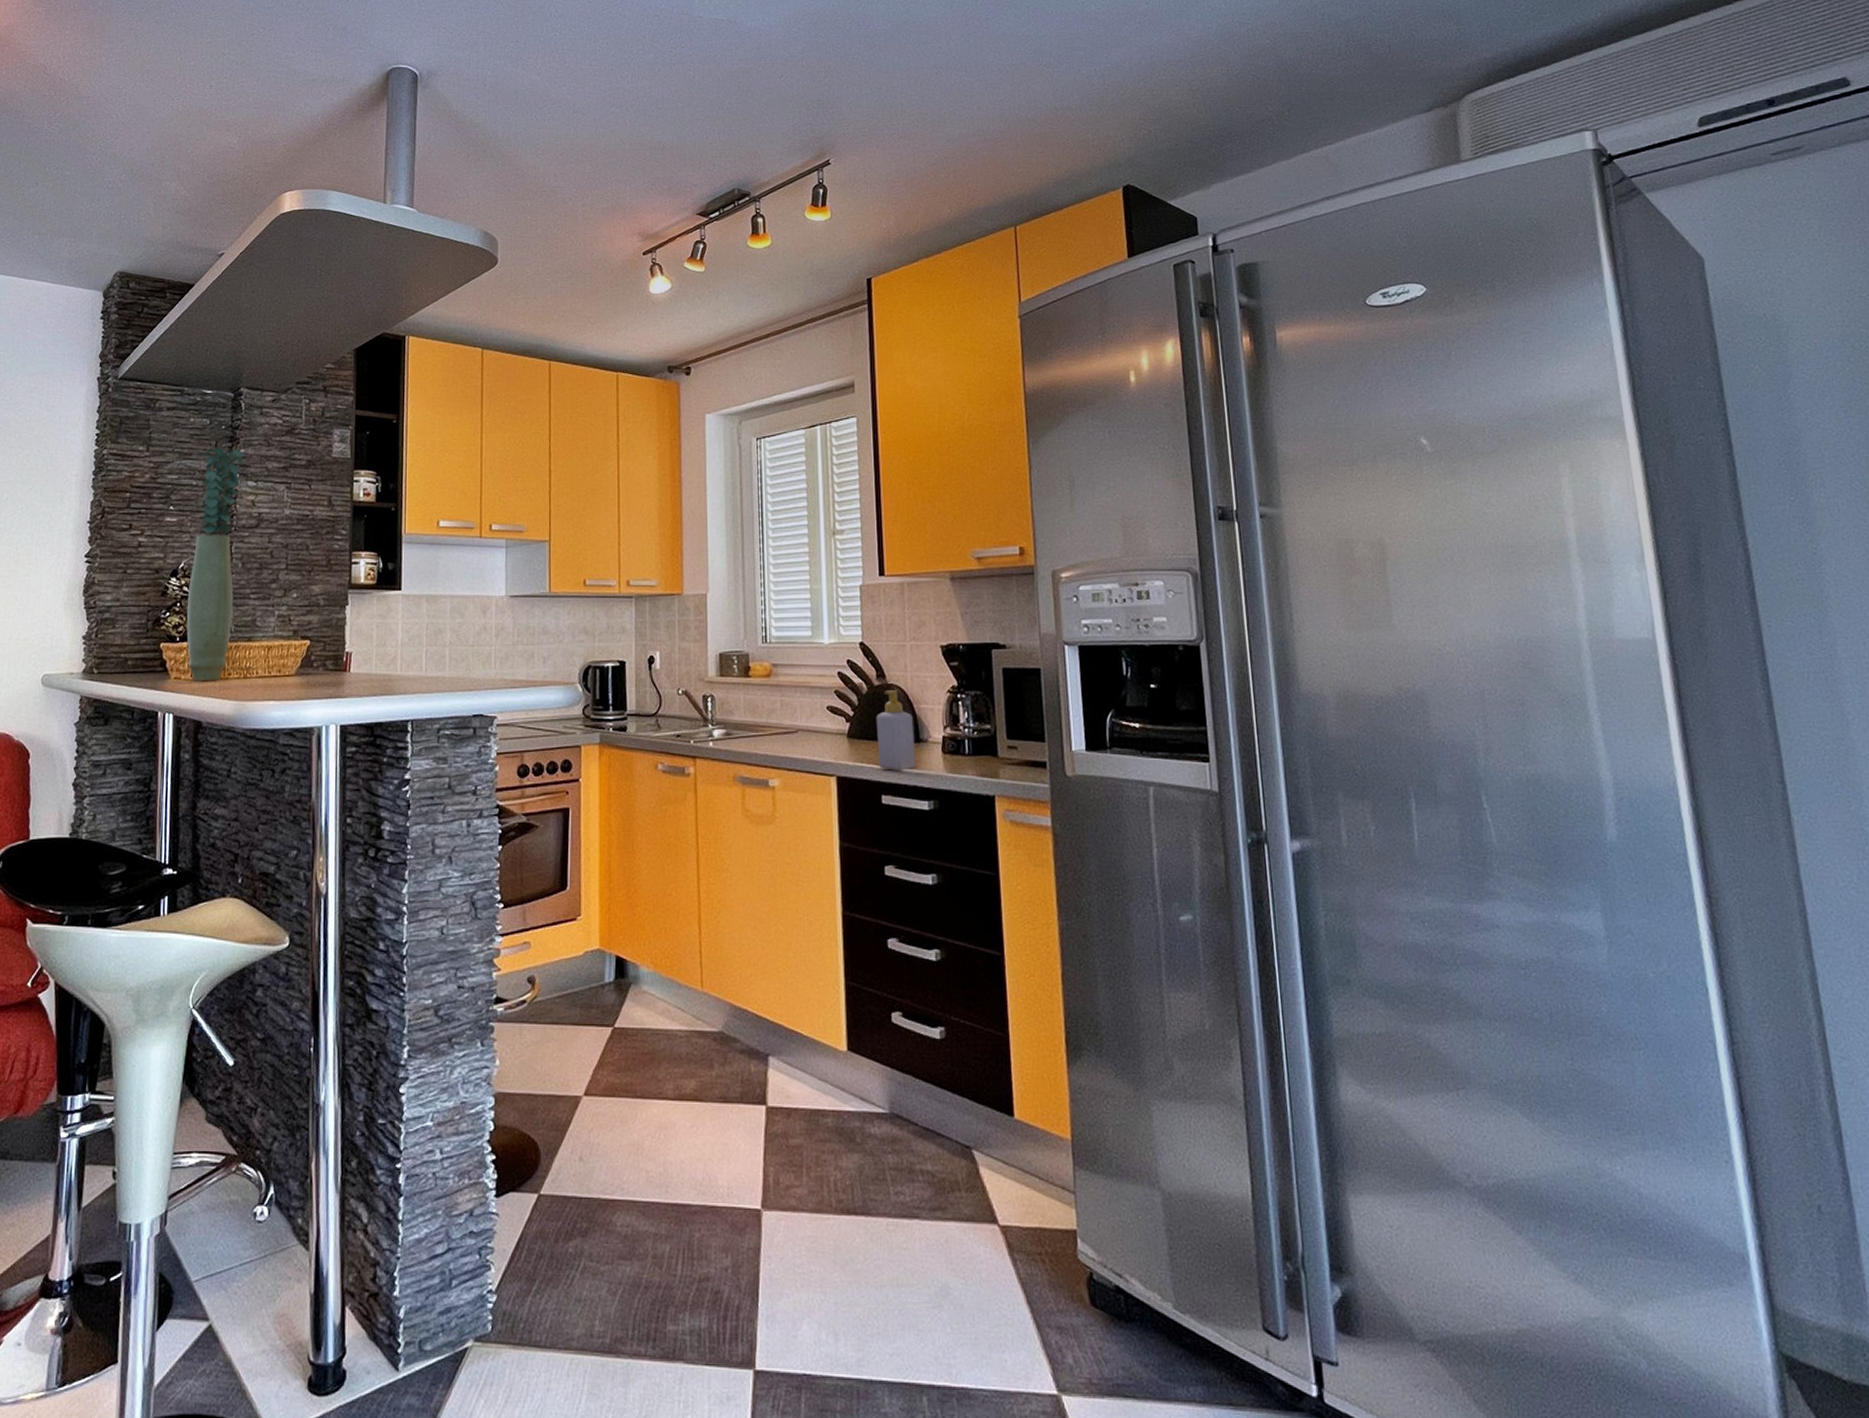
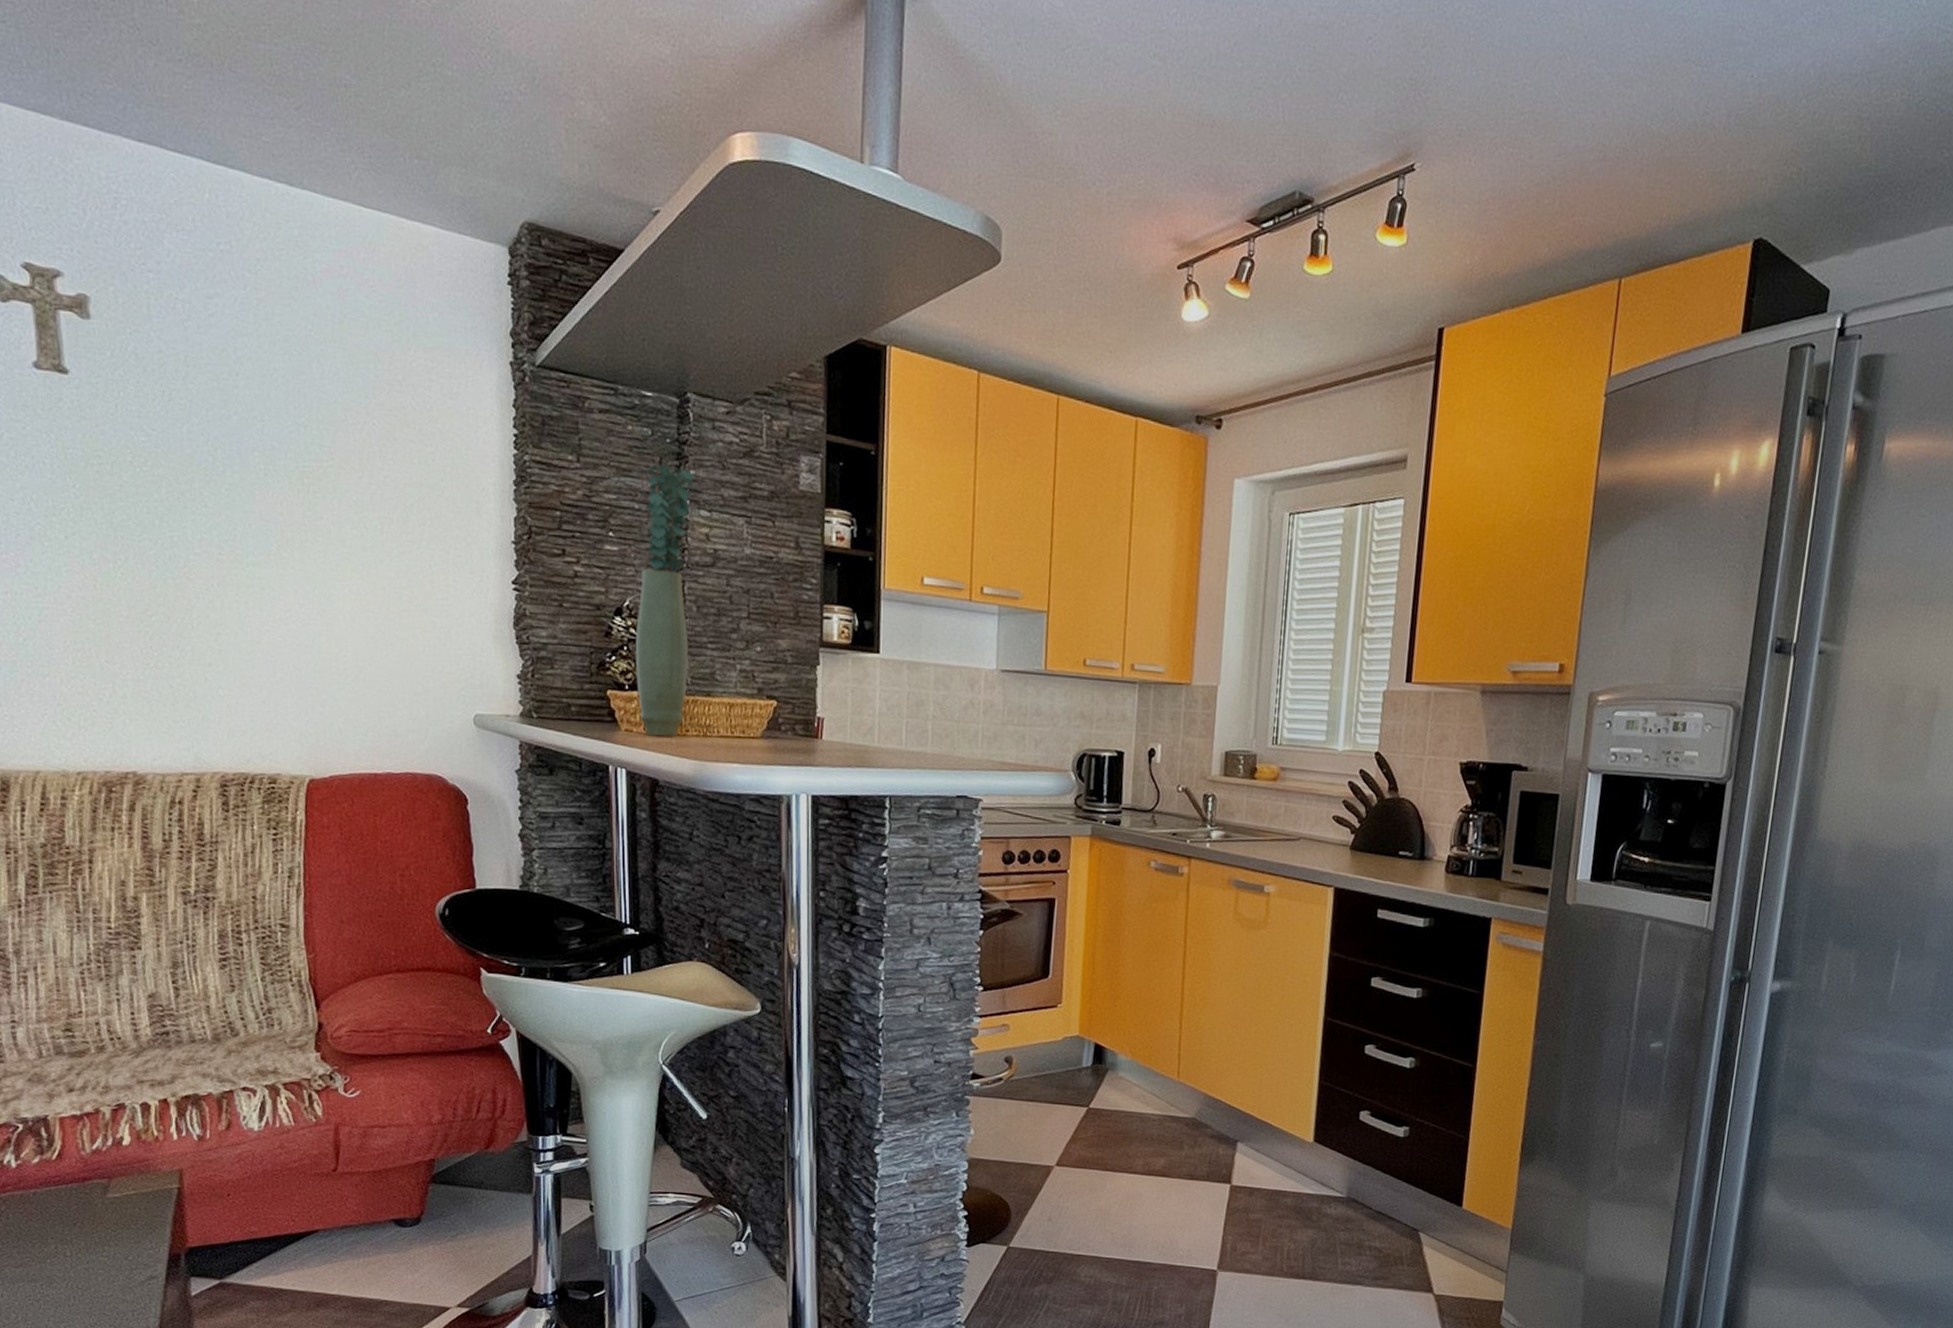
soap bottle: present [876,690,916,771] -> none [1379,804,1421,887]

